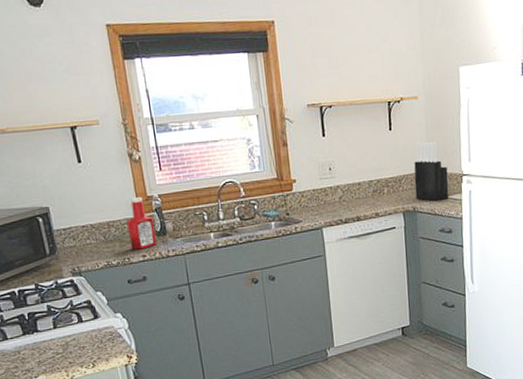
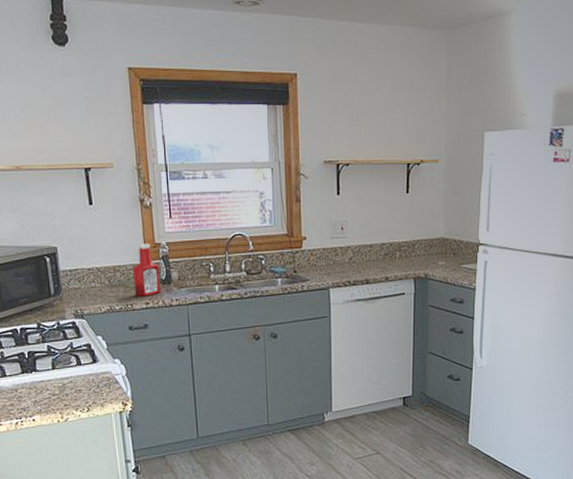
knife block: present [414,141,449,202] -> none [428,207,464,270]

